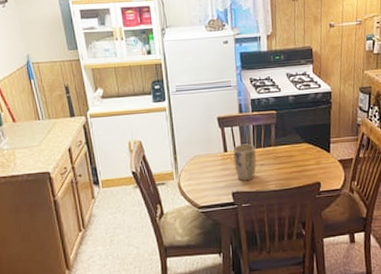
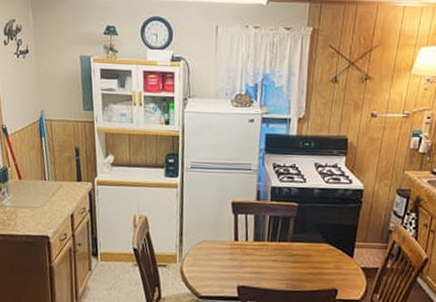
plant pot: present [233,143,256,181] -> none [243,235,269,276]

